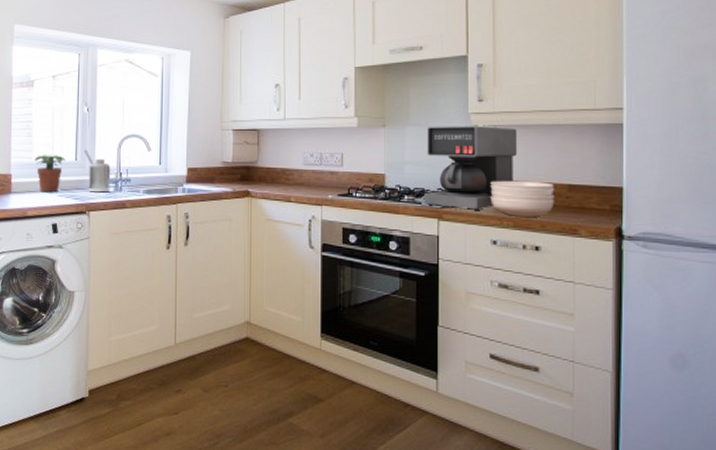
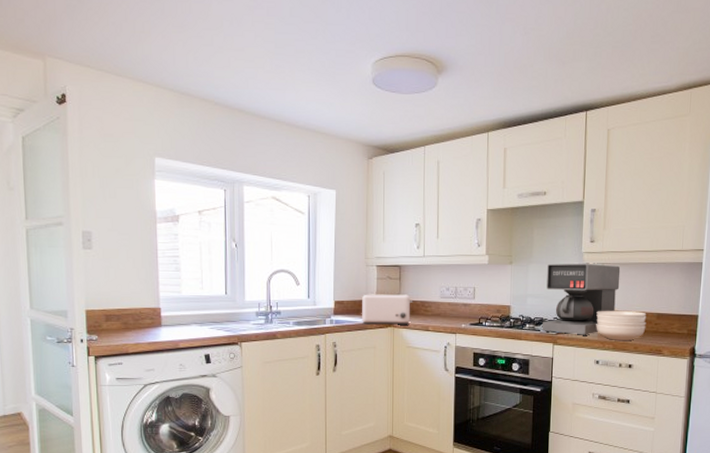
potted plant: present [34,155,66,193] -> none [183,289,216,325]
soap dispenser: present [84,149,111,193] -> none [234,284,261,325]
toaster: none [217,160,273,195] -> present [362,294,413,325]

